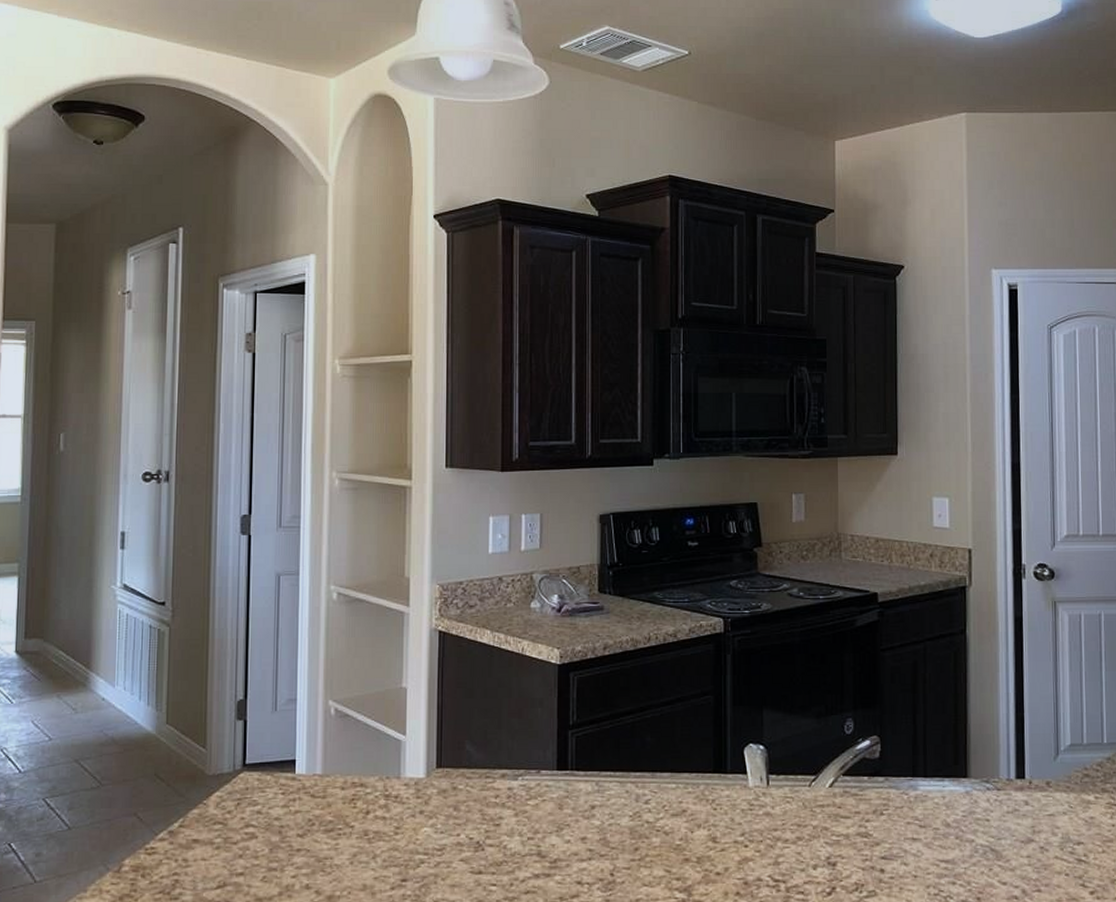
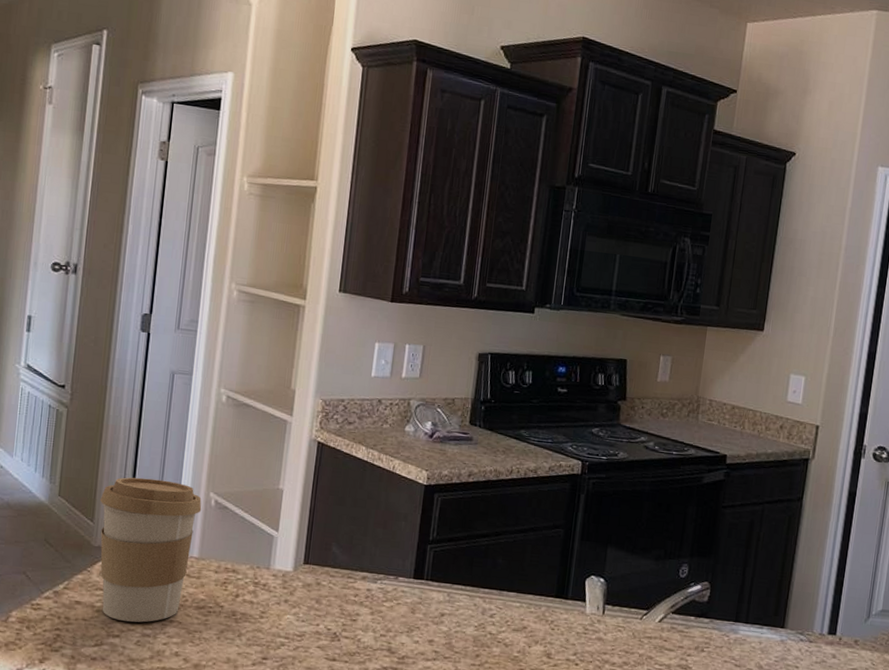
coffee cup: none [211,693,321,856] -> present [100,477,202,623]

